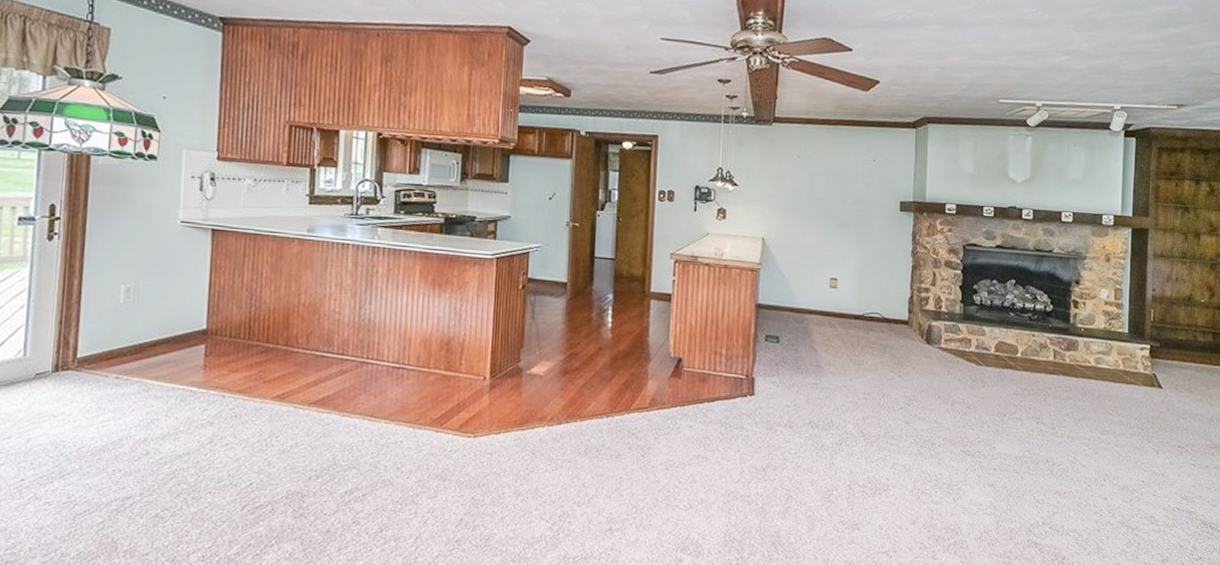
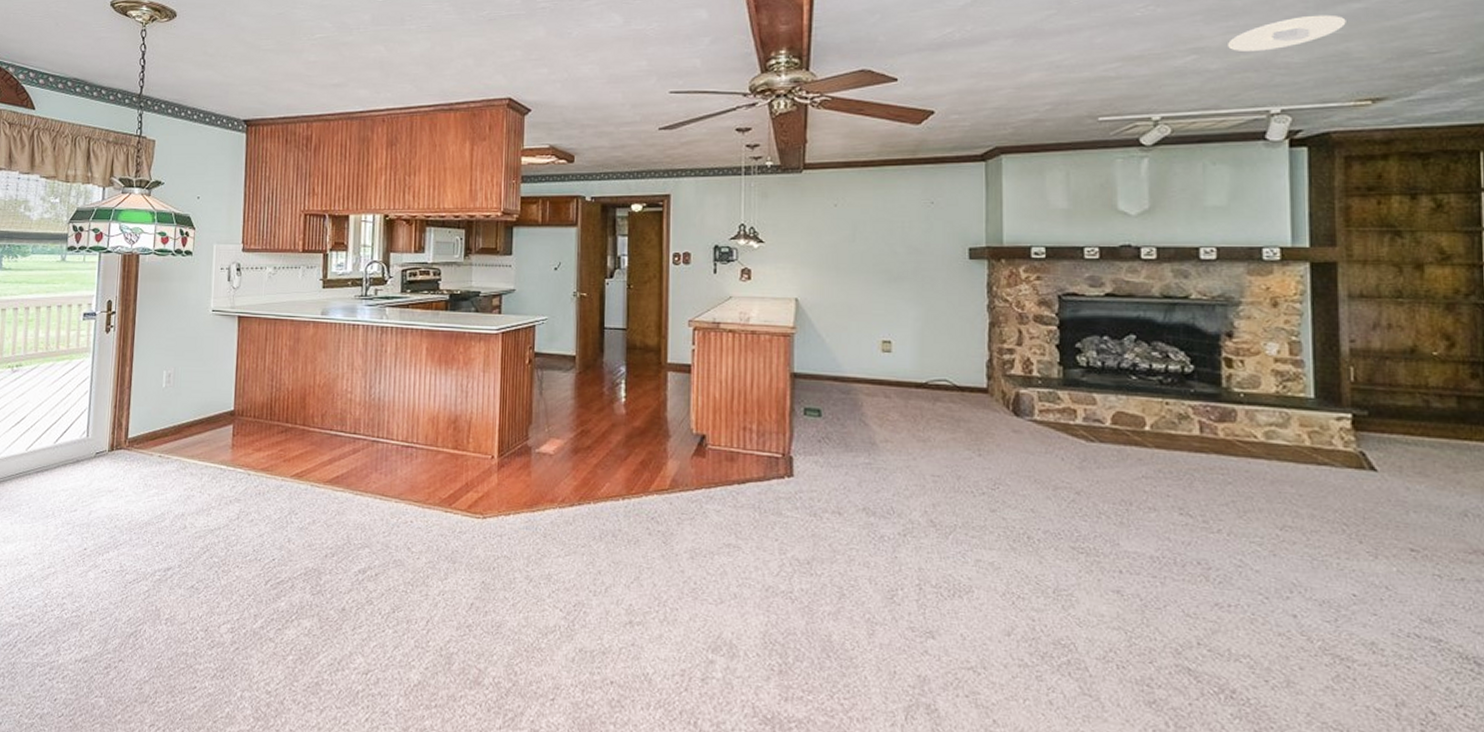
recessed light: none [1090,34,1166,59] -> present [1228,14,1346,52]

